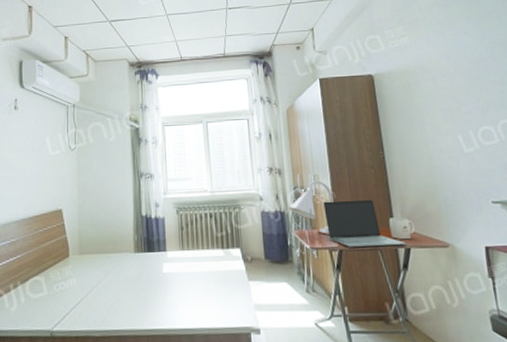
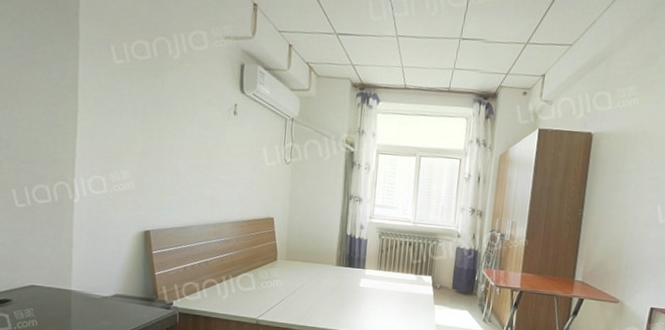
table lamp: present [289,181,334,235] -> none [483,227,526,277]
laptop: present [323,199,407,249] -> none [513,247,582,296]
mug: present [389,217,416,240] -> none [569,270,594,292]

